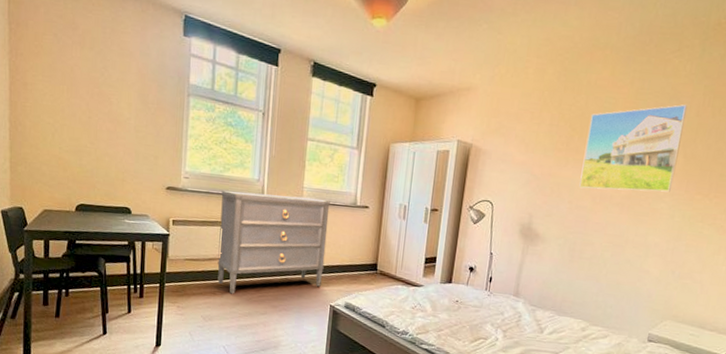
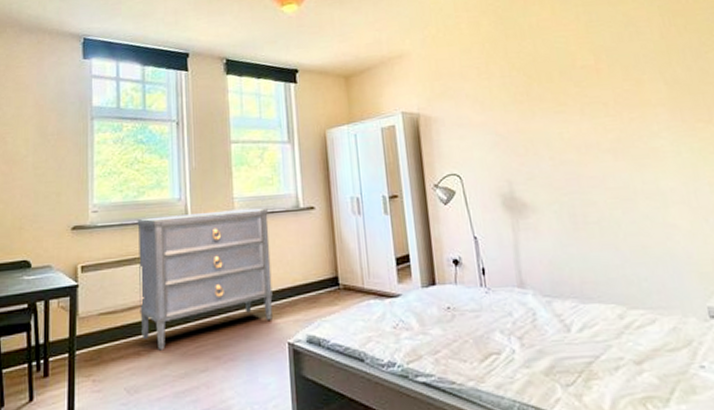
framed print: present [579,104,687,193] -> none [544,29,665,140]

